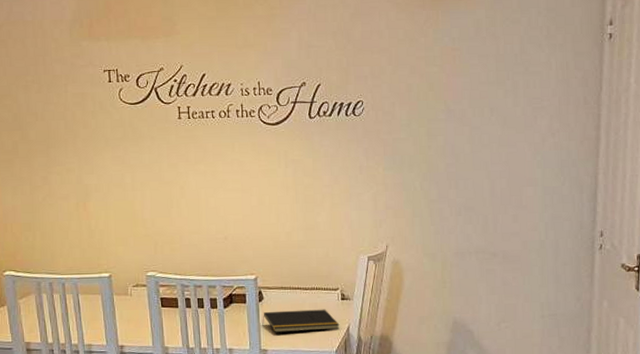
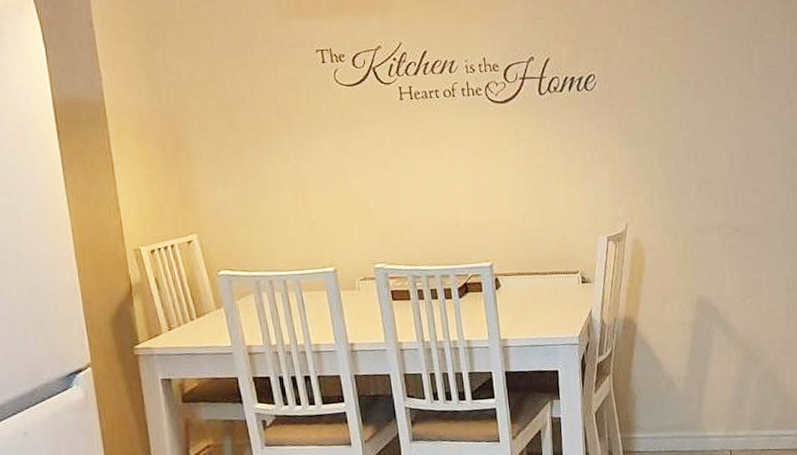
notepad: present [262,309,340,332] -> none [500,293,582,321]

